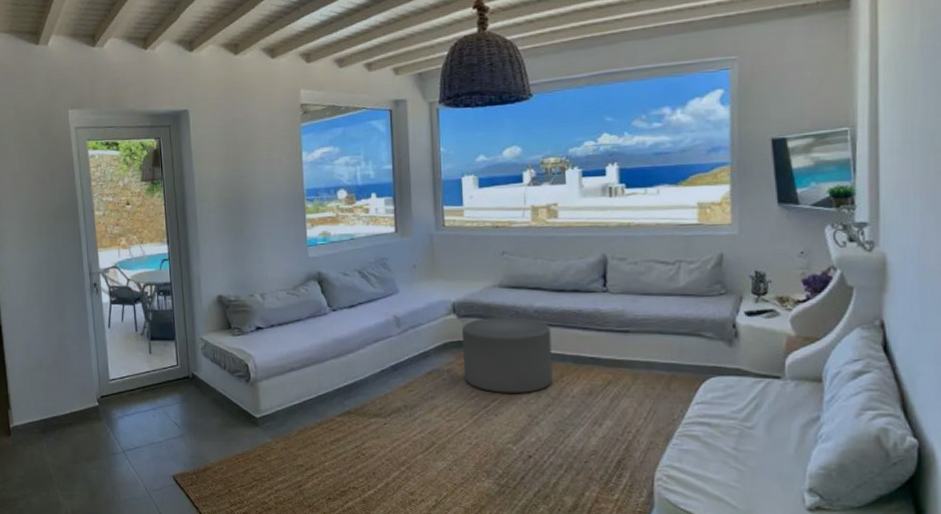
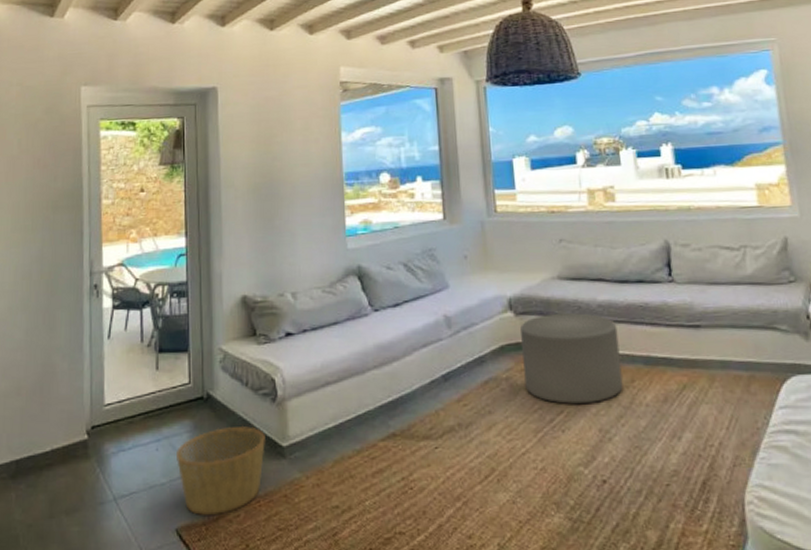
basket: none [170,400,242,468] -> present [177,425,265,516]

